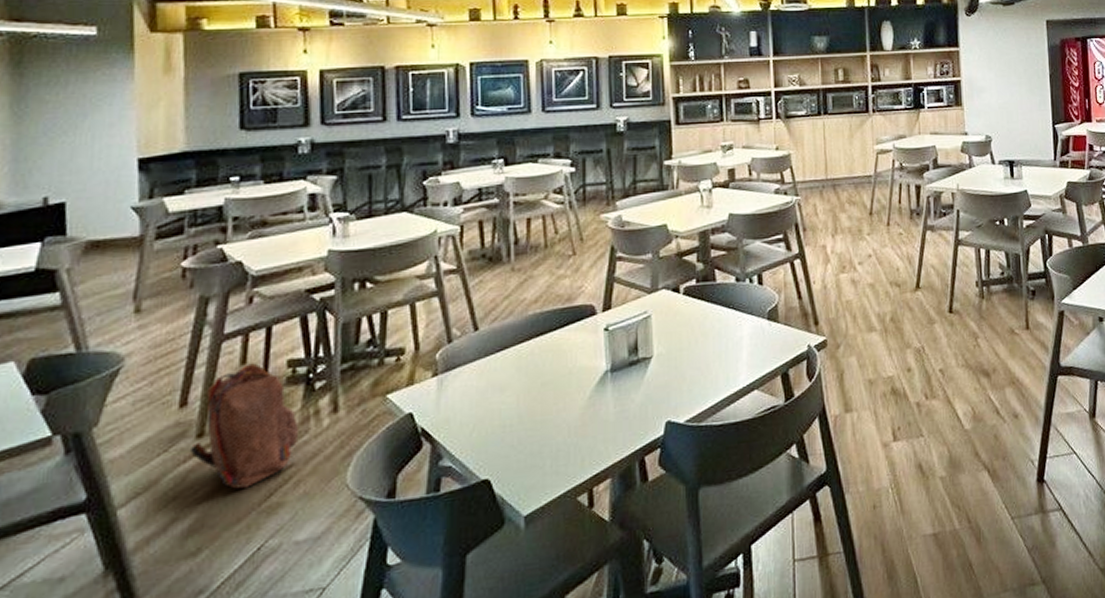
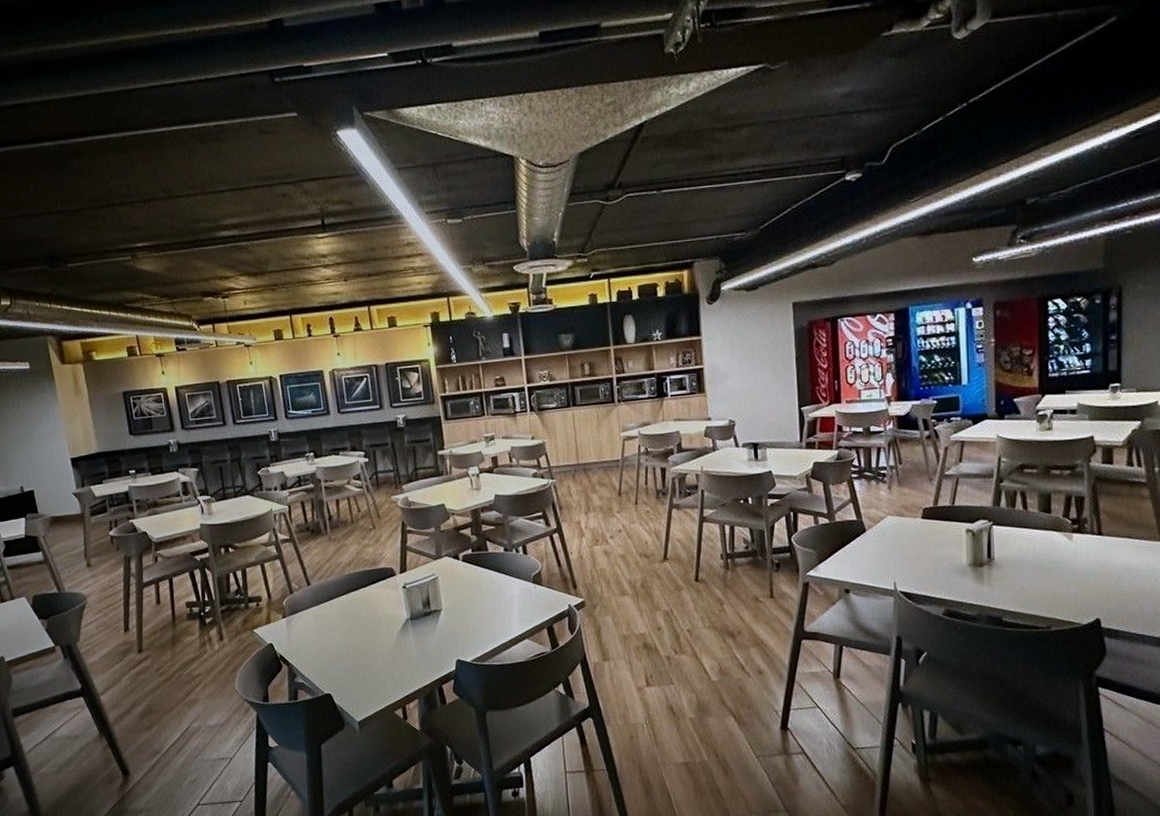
backpack: present [191,363,299,489] -> none [136,604,201,688]

